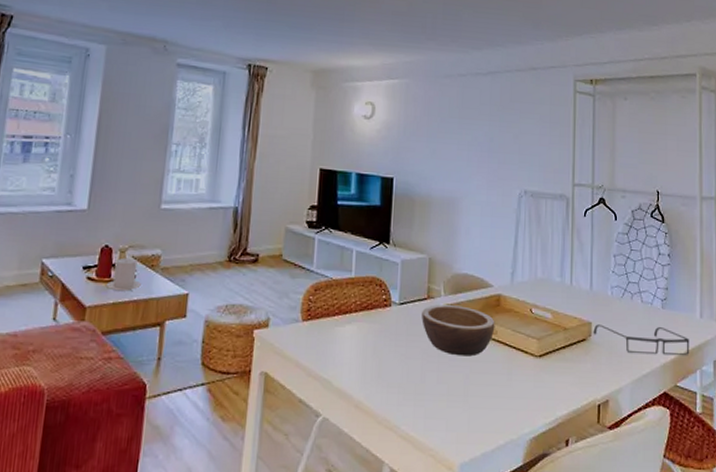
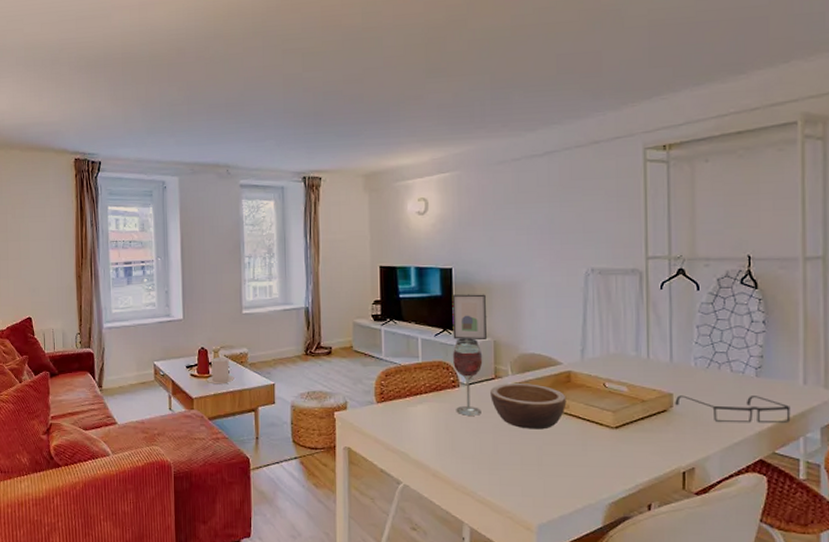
wineglass: none [385,253,417,339] -> present [452,338,483,416]
picture frame: none [389,205,424,257] -> present [452,294,487,341]

